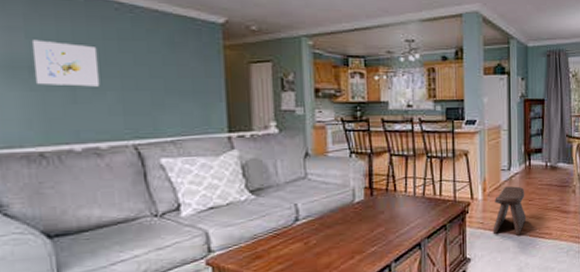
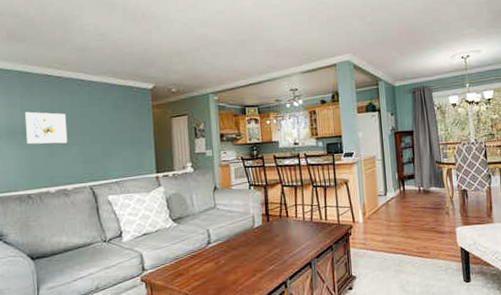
stool: present [493,186,527,236] -> none [374,209,405,255]

